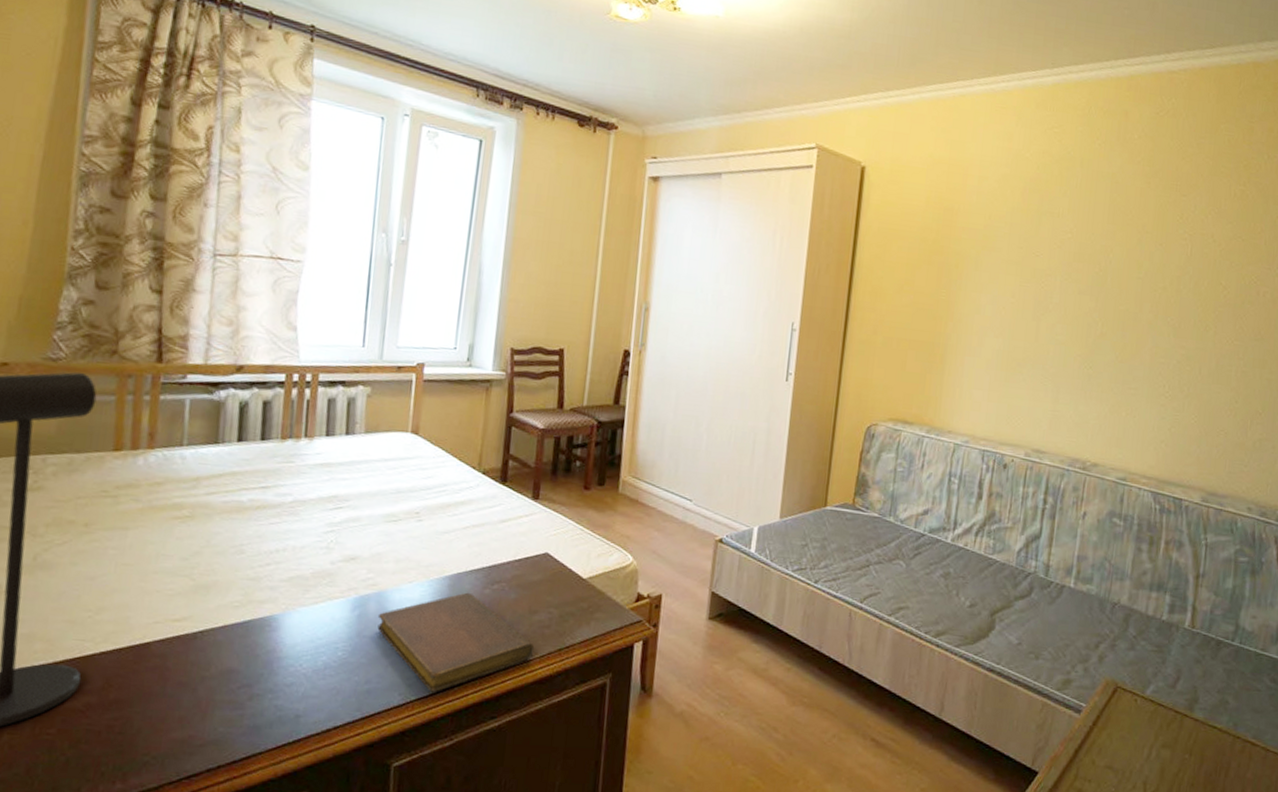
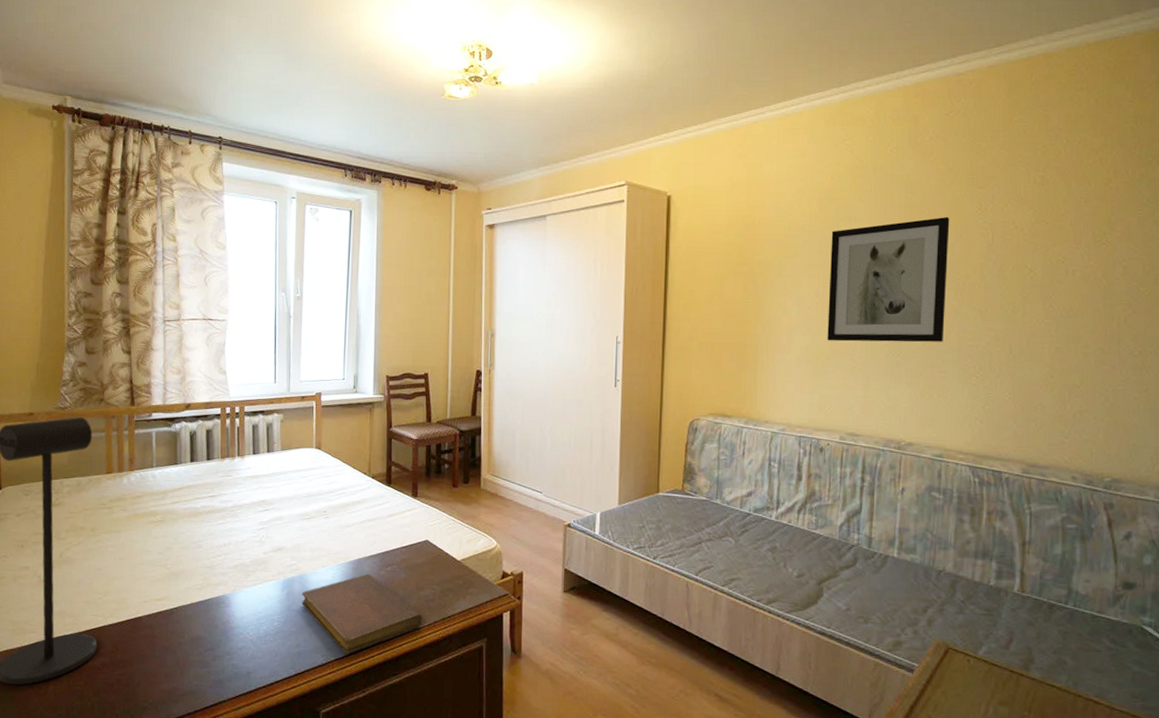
wall art: none [1020,222,1152,357] -> present [827,216,950,342]

